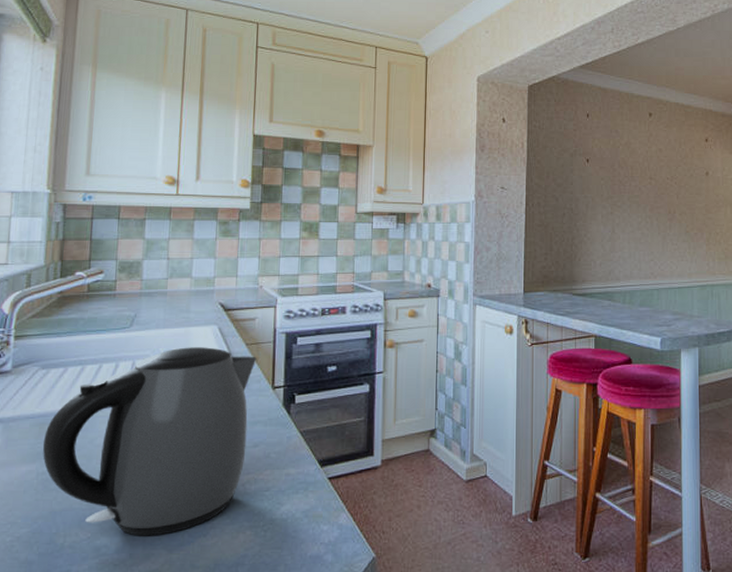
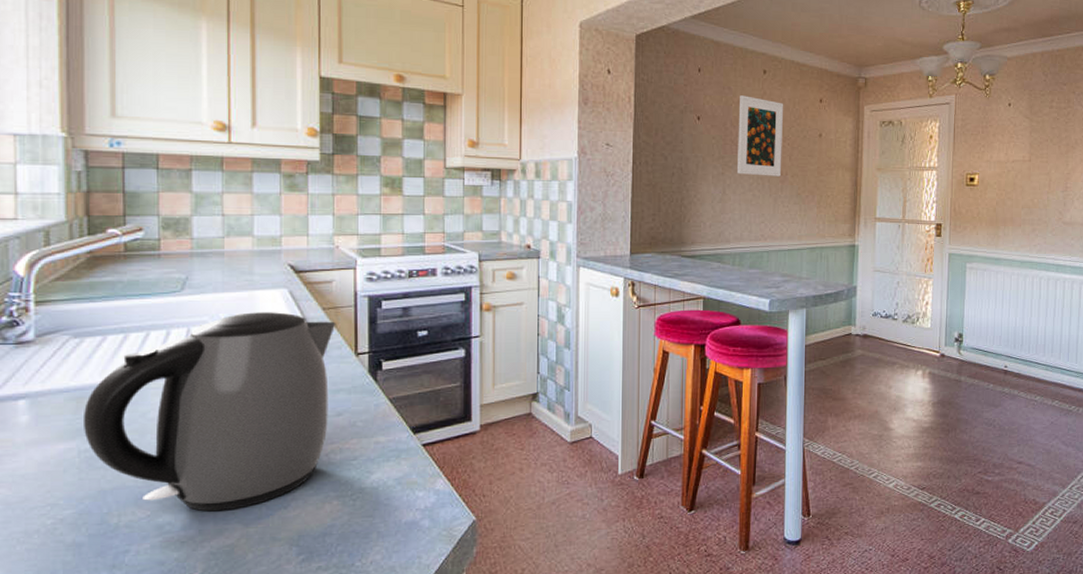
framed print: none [625,138,670,215] -> present [736,95,784,177]

